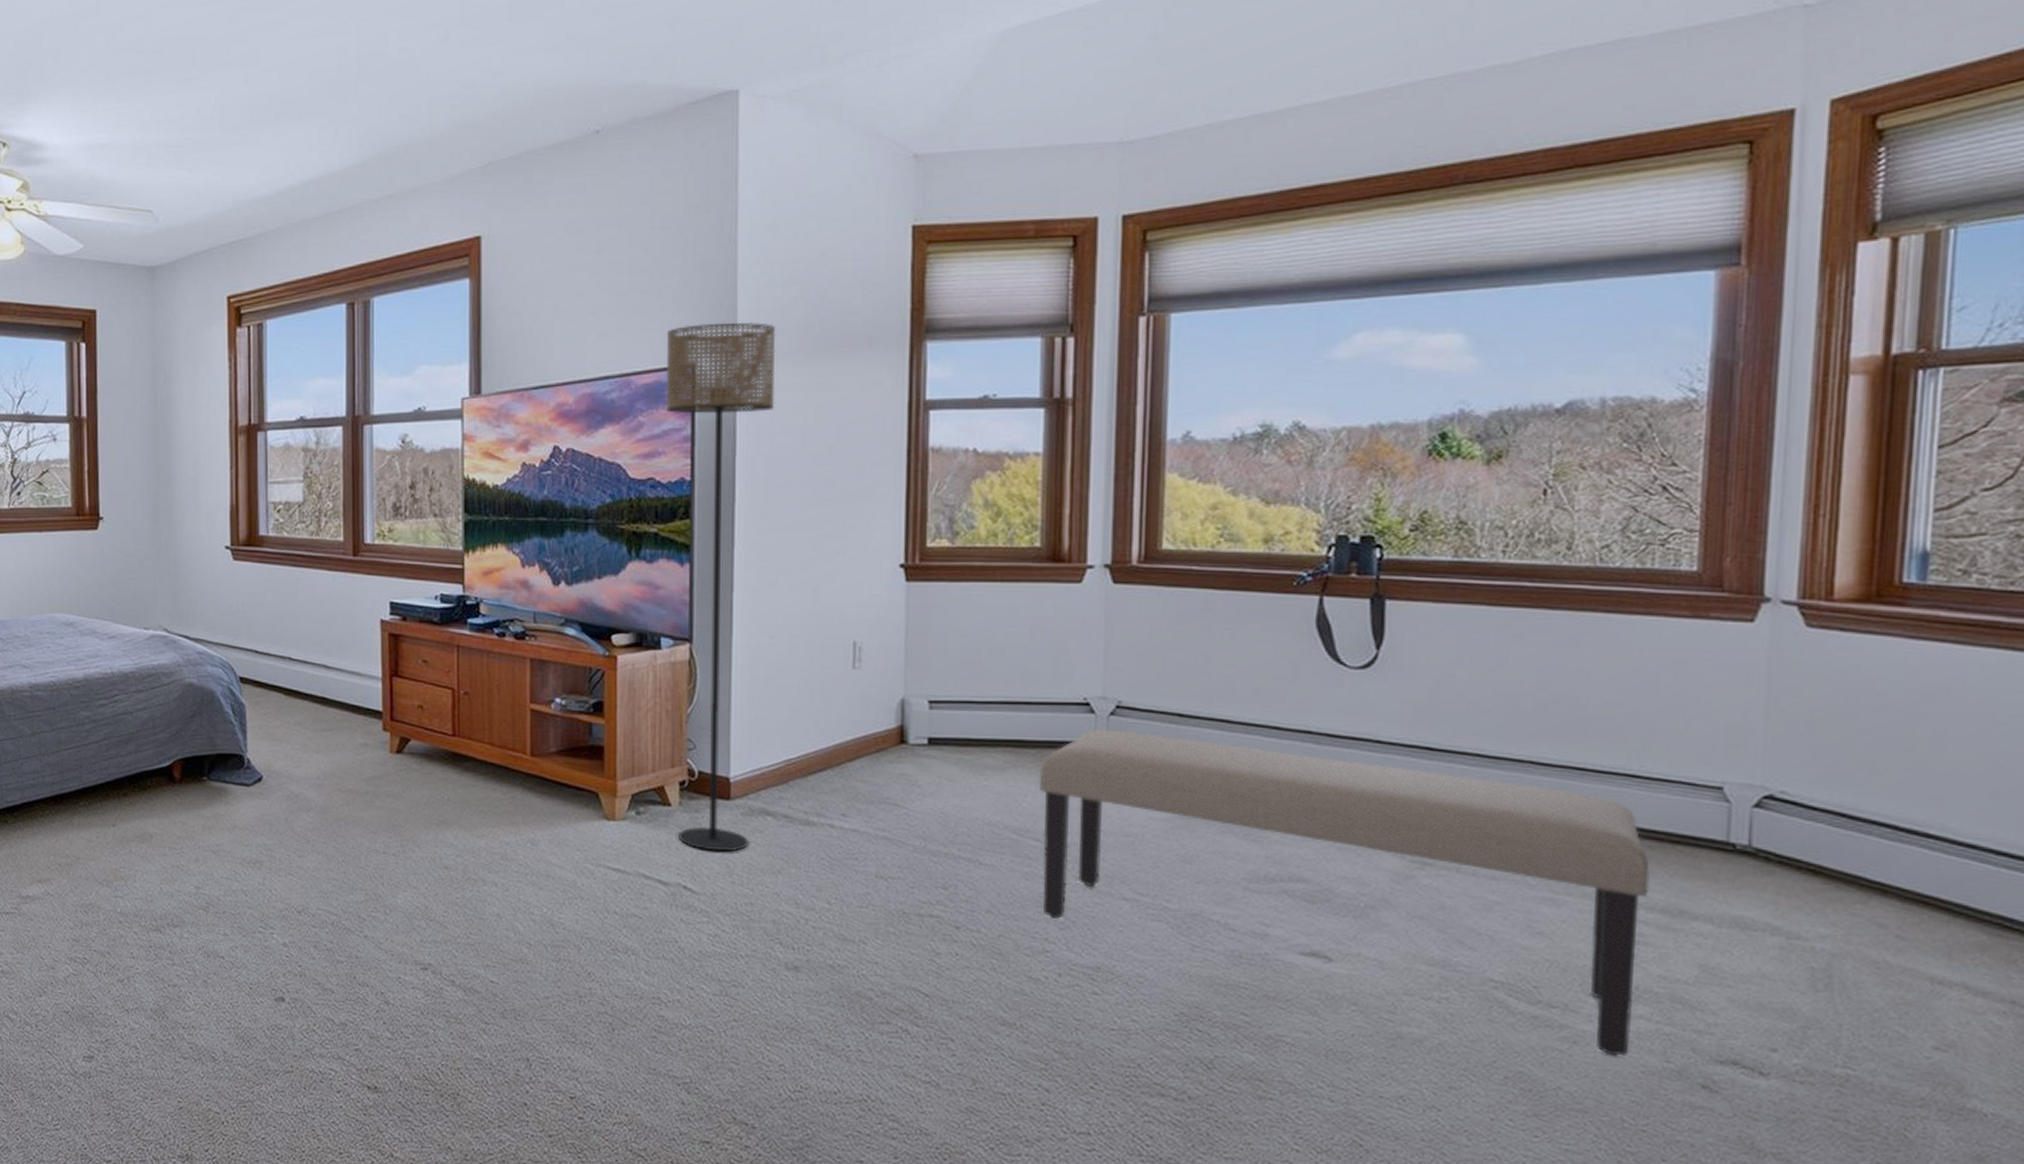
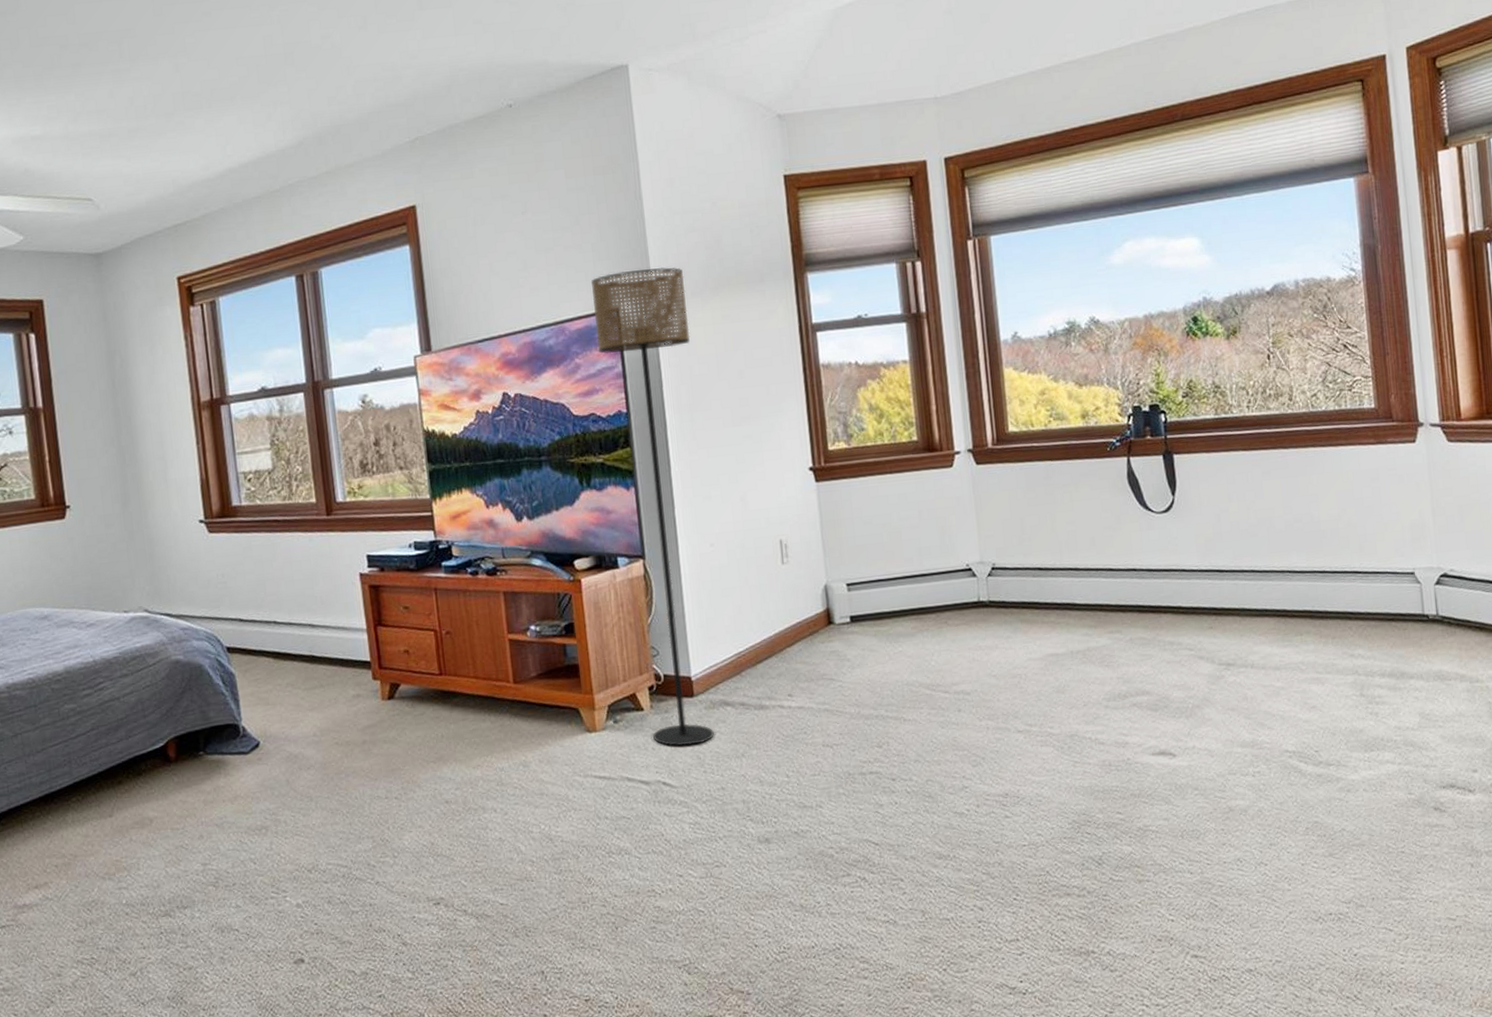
bench: present [1038,729,1650,1057] -> none [940,587,1384,796]

